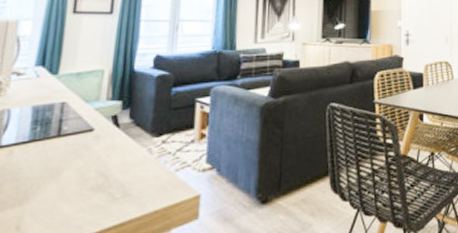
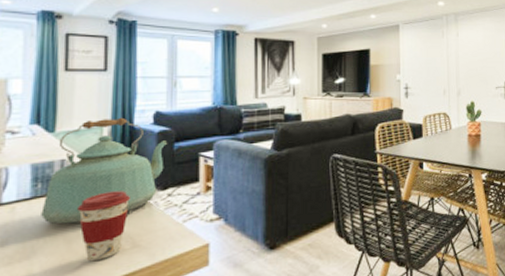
kettle: none [37,60,166,170] -> present [41,117,168,224]
coffee cup: none [73,136,125,209] -> present [78,191,130,261]

